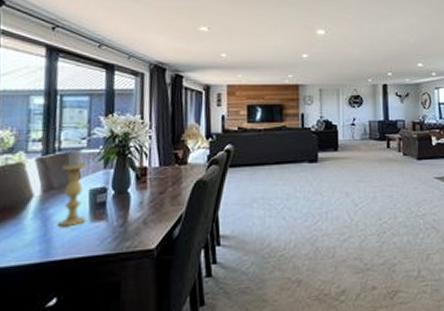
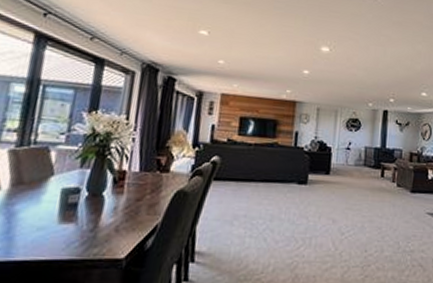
candle holder: present [59,149,87,228] -> none [24,144,62,227]

